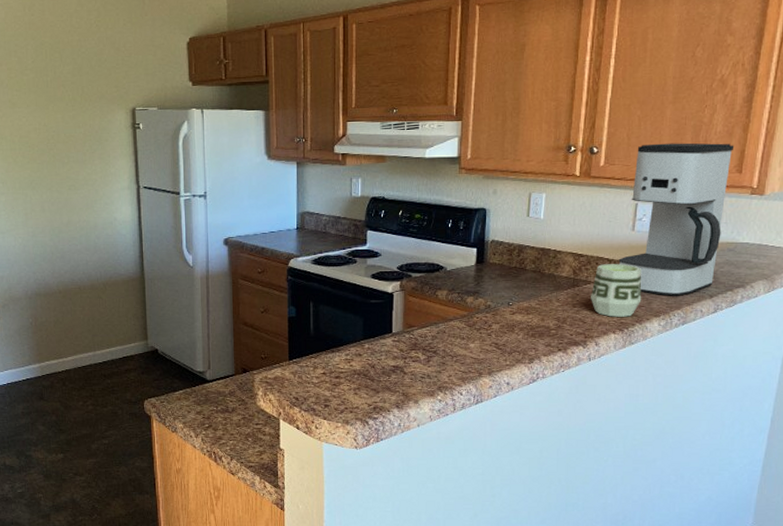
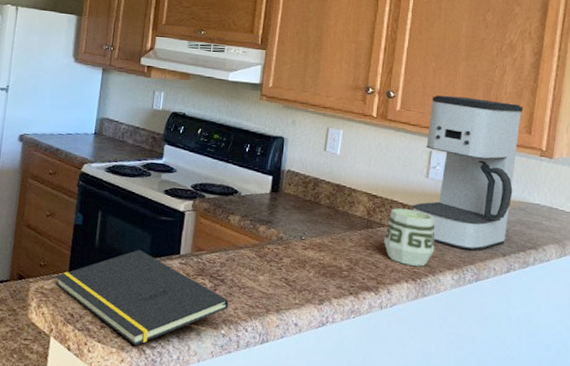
notepad: none [277,333,443,419] -> present [55,249,229,346]

